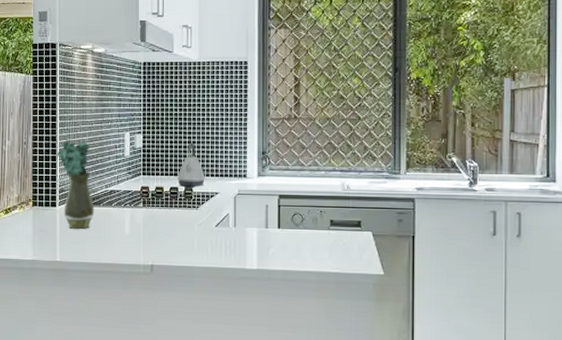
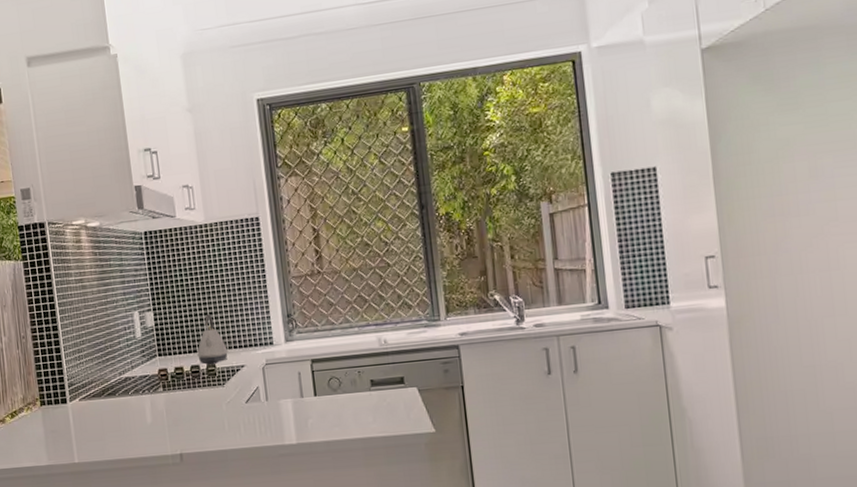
vase: present [57,137,95,229] -> none [60,324,111,425]

